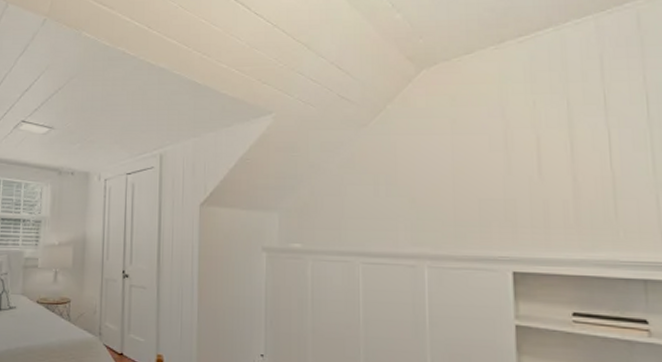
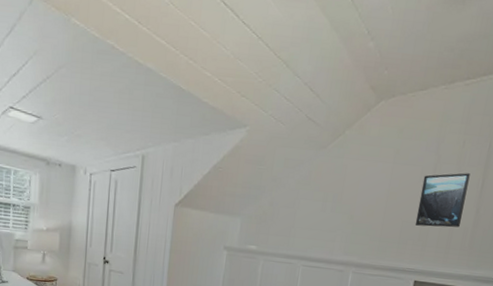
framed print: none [493,136,556,203] -> present [415,173,470,228]

